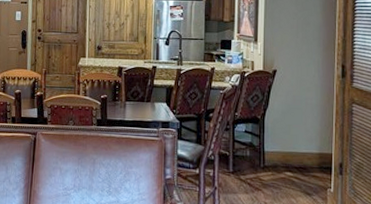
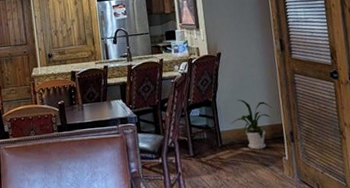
house plant: none [277,120,325,177] -> present [230,99,273,150]

